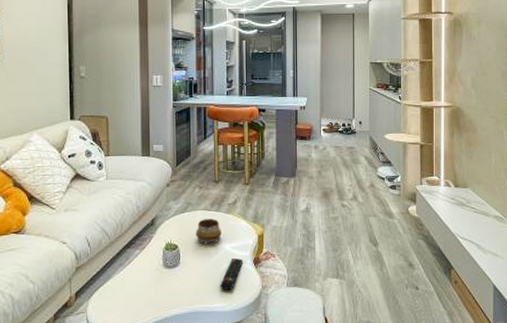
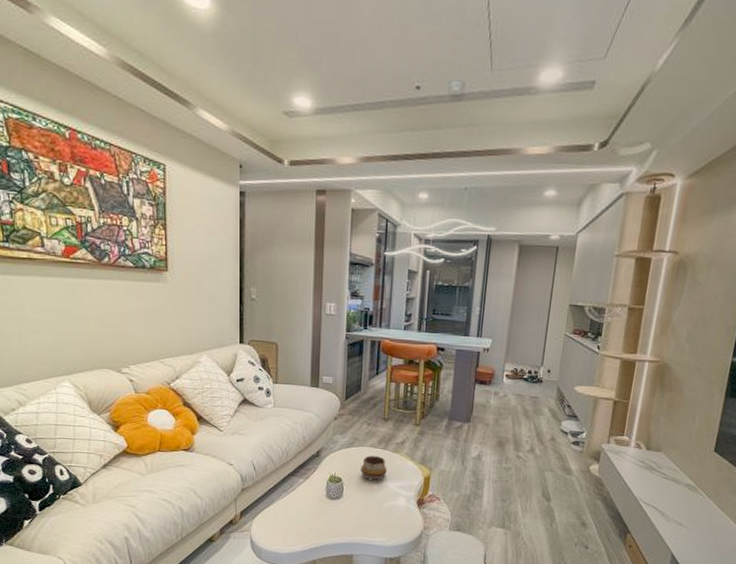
remote control: present [220,258,243,291] -> none [381,497,407,528]

